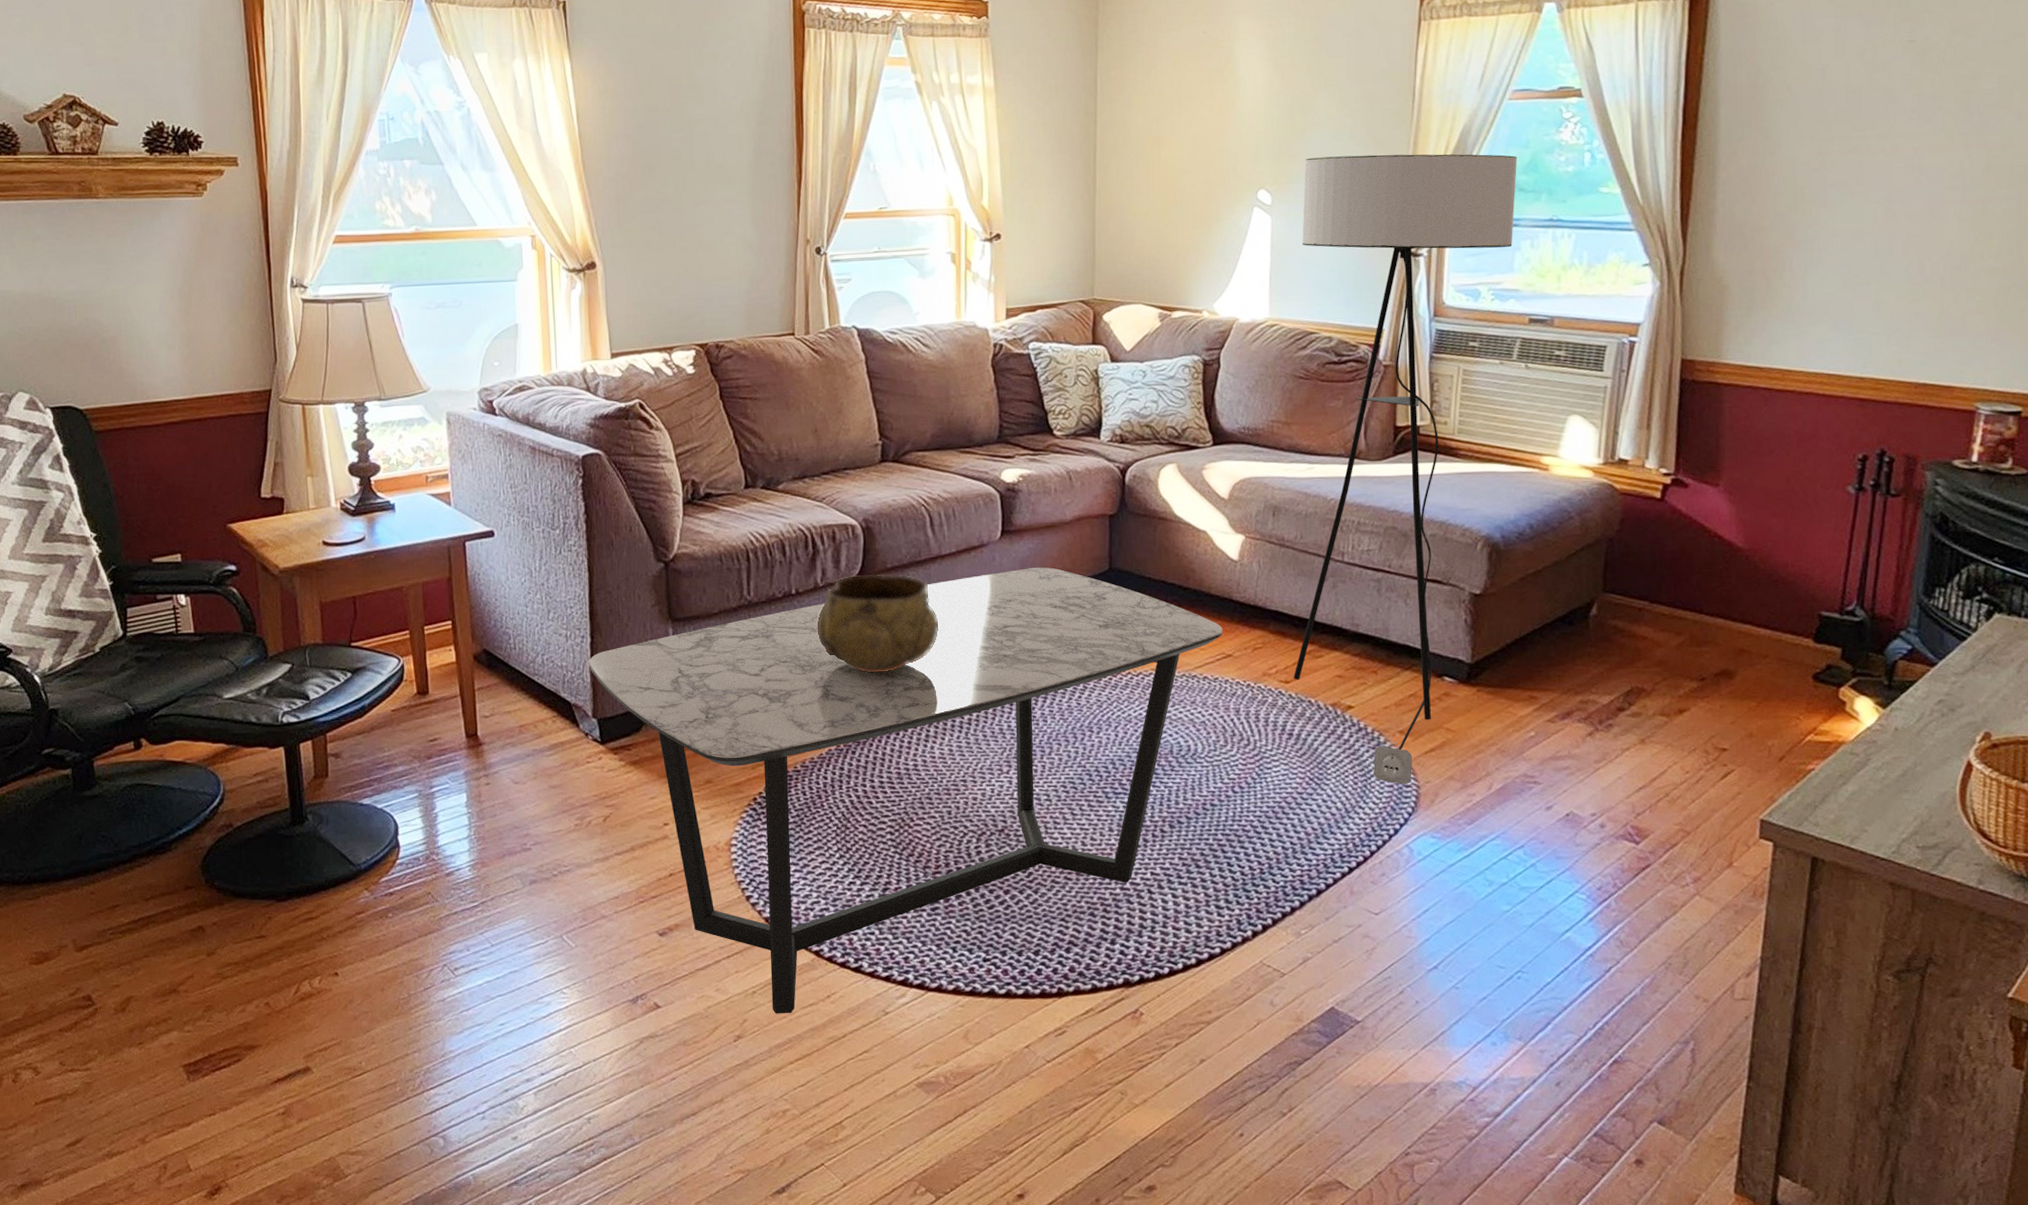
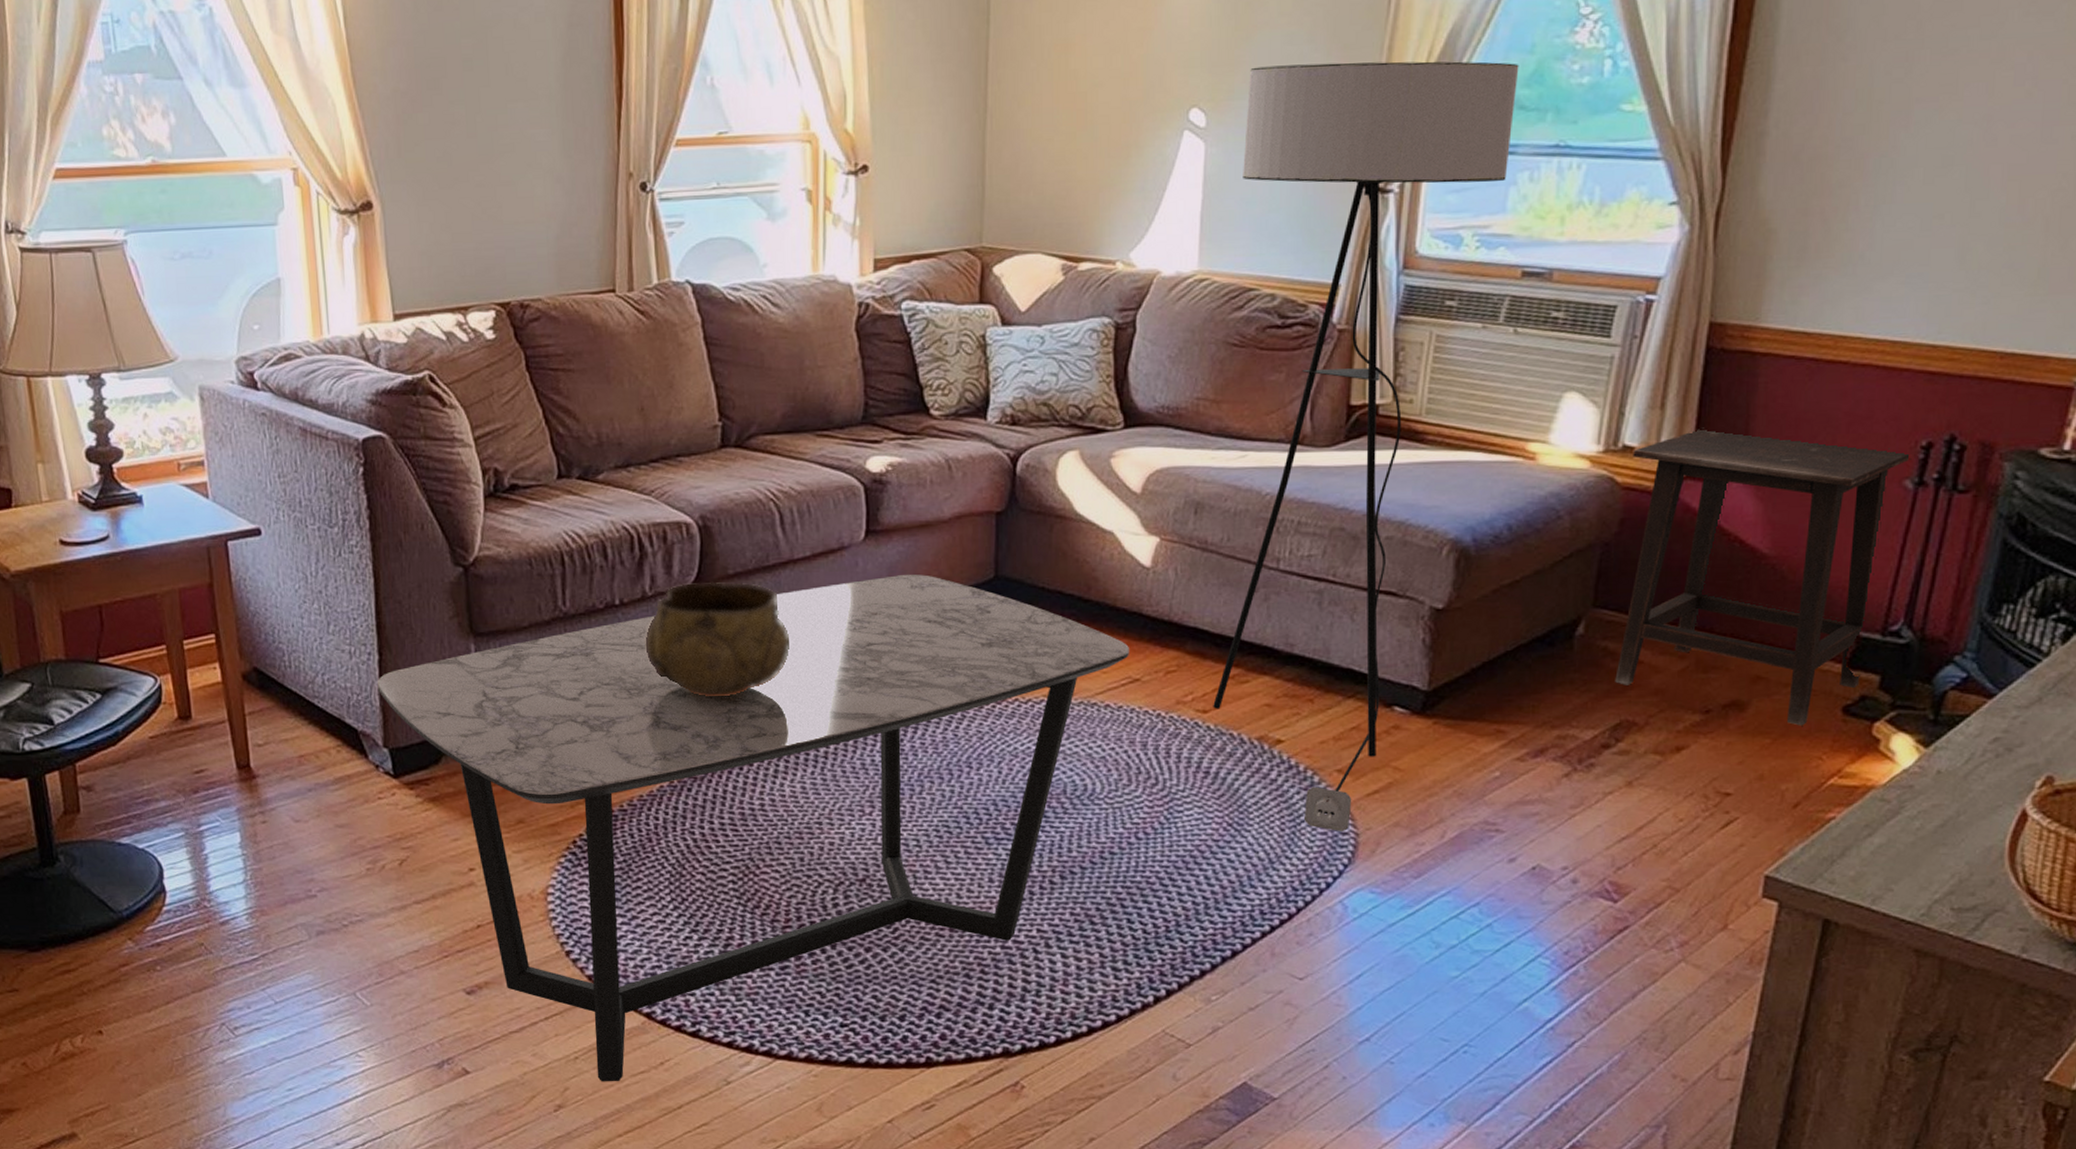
side table: none [1625,444,1851,691] -> present [1615,427,1911,726]

